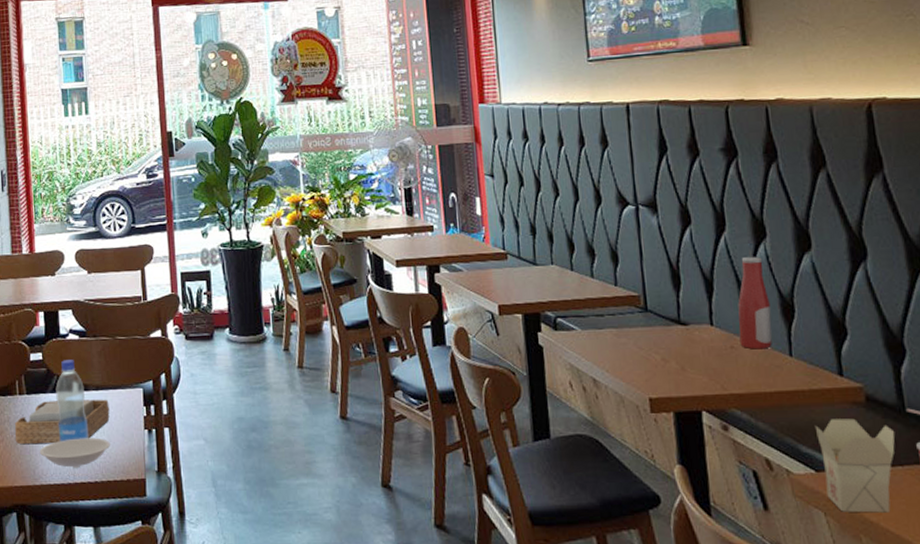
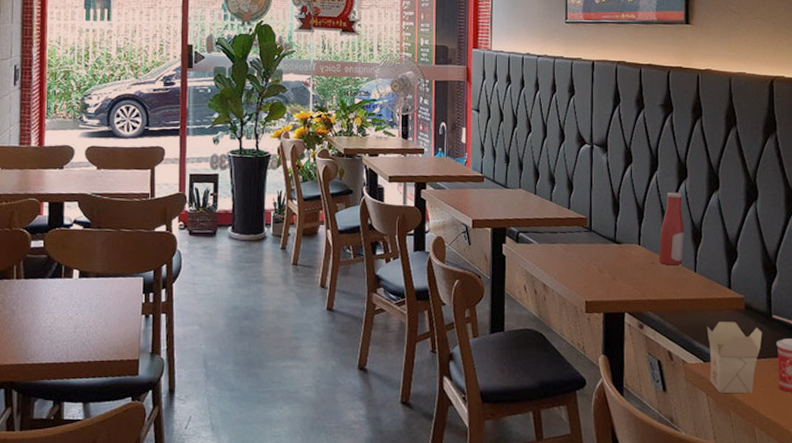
napkin holder: present [14,399,110,445] -> none [8,286,108,326]
dish: present [39,438,110,469] -> none [33,321,106,349]
bottle: present [56,360,88,442] -> none [55,248,85,325]

